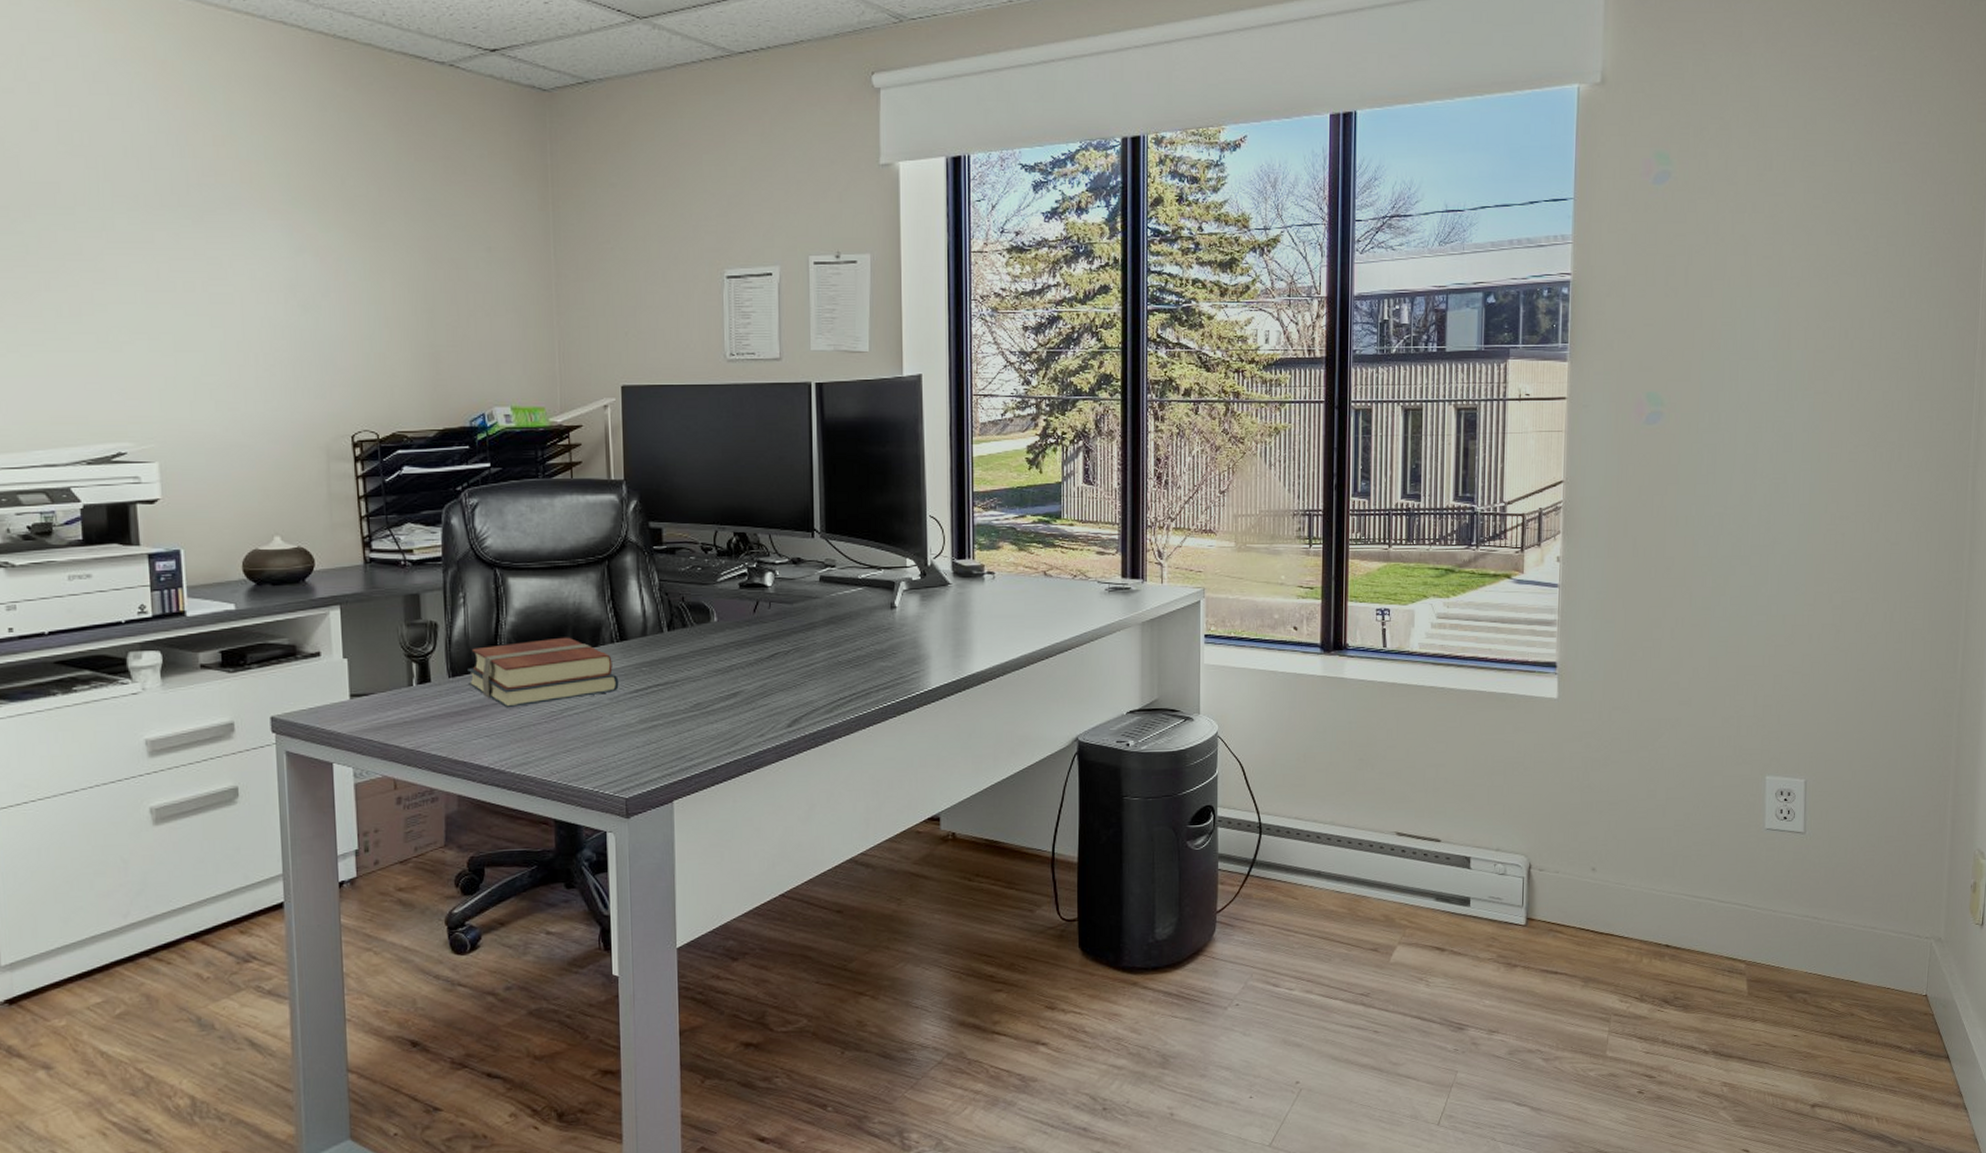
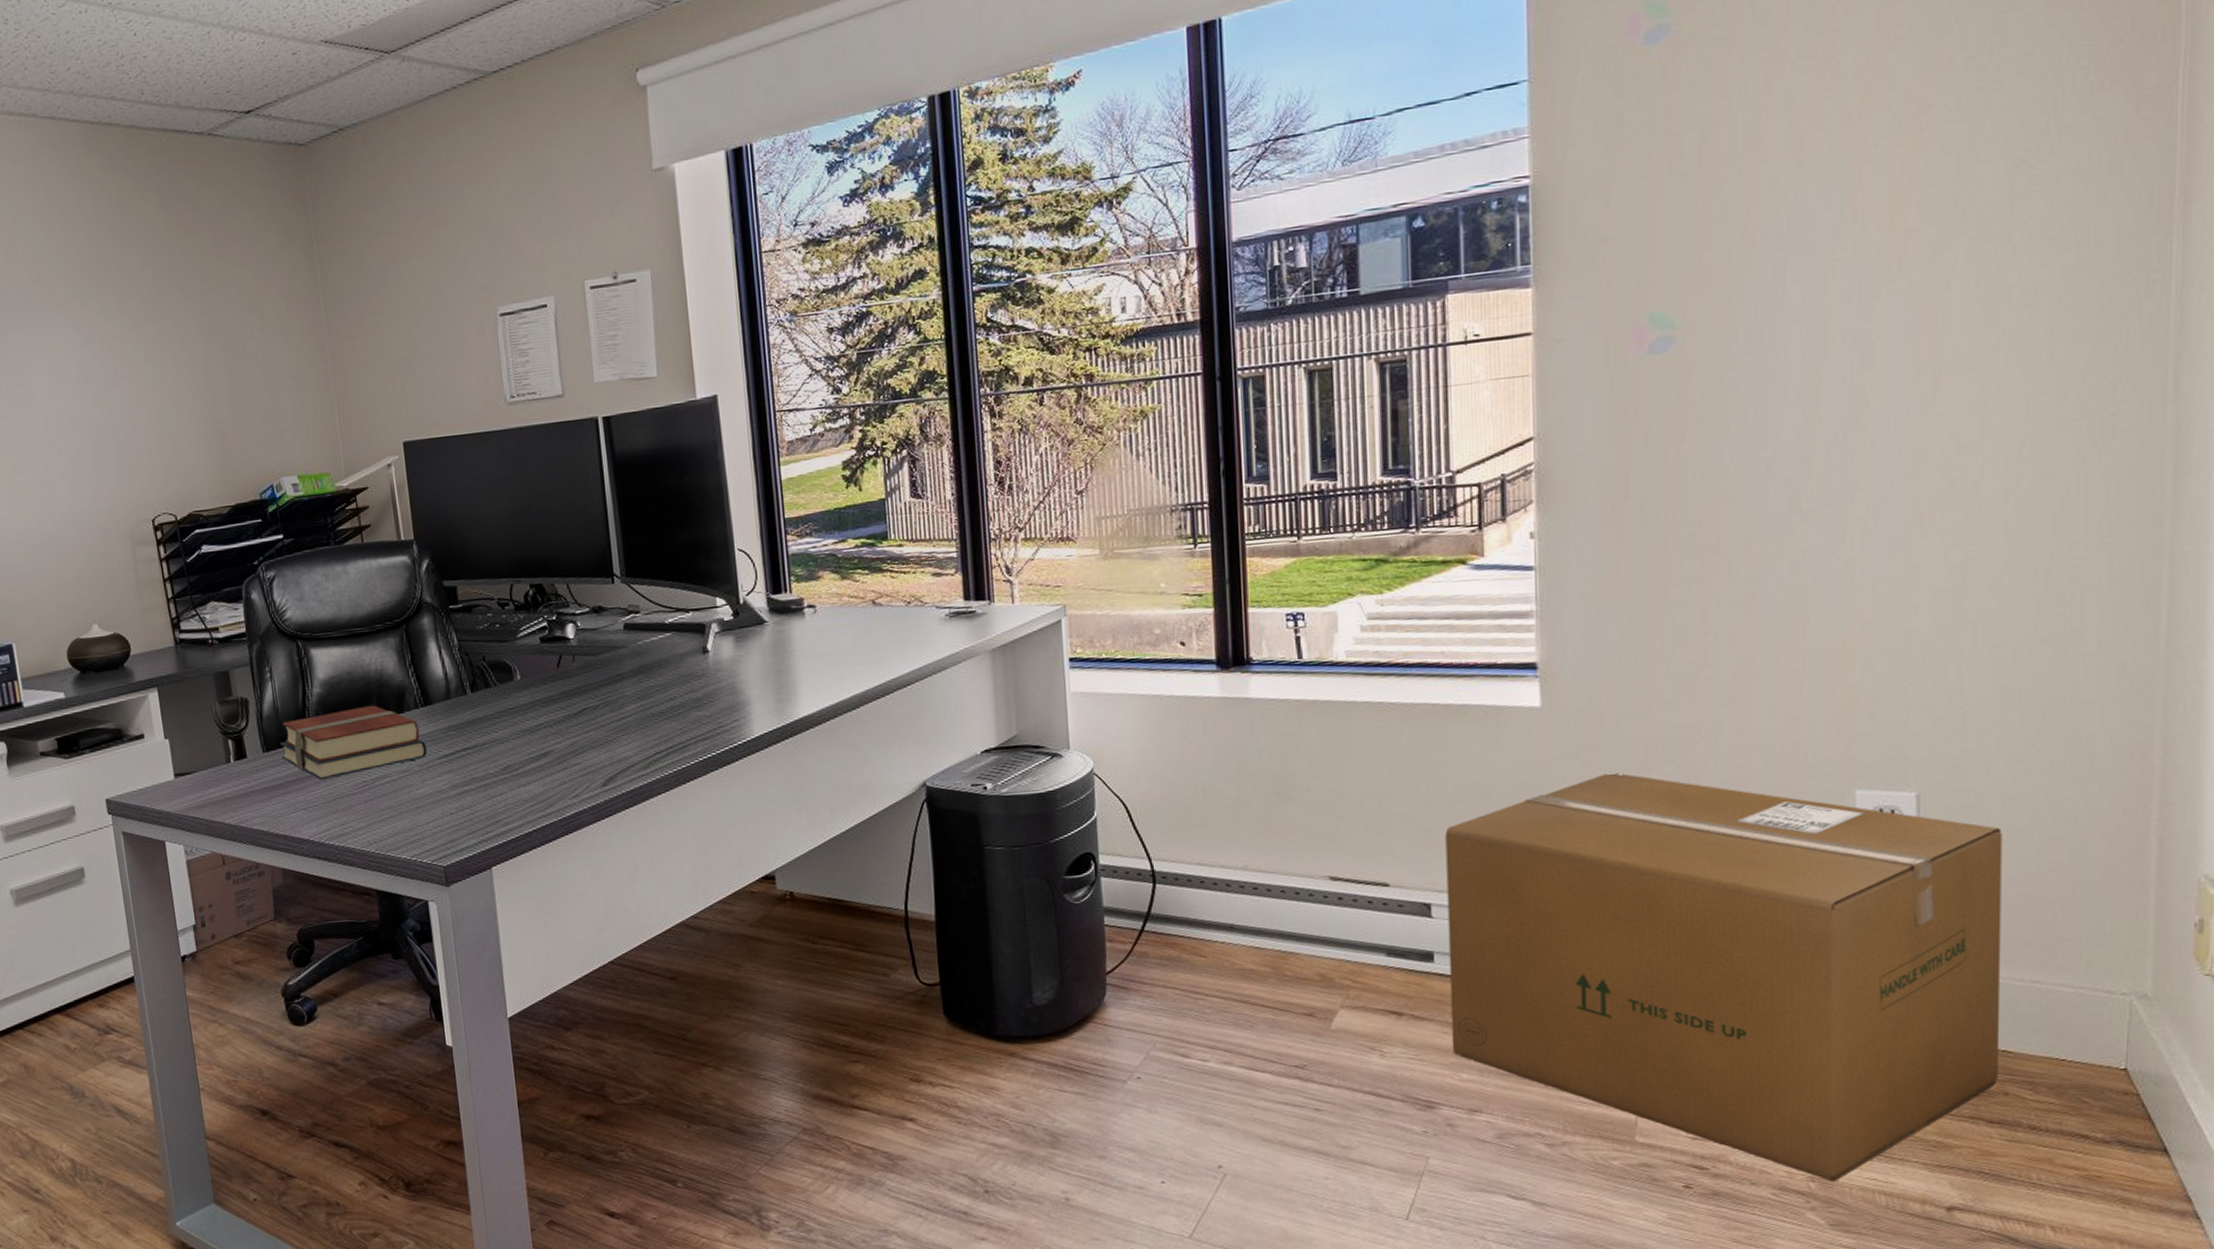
box: none [1479,753,1858,1086] -> present [1445,771,2003,1182]

